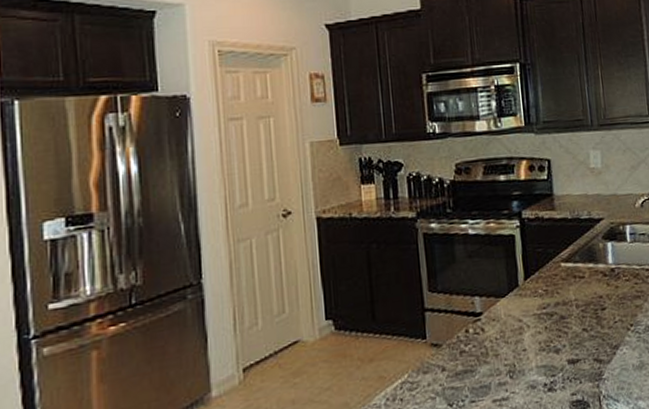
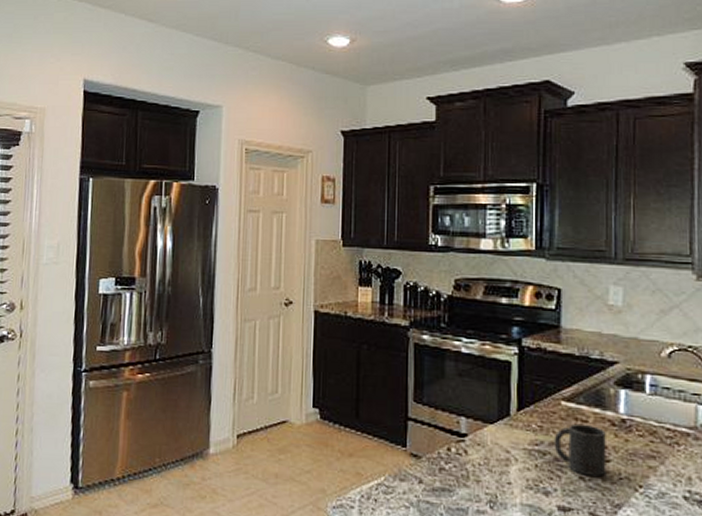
mug: none [558,279,604,327] -> present [554,423,606,477]

